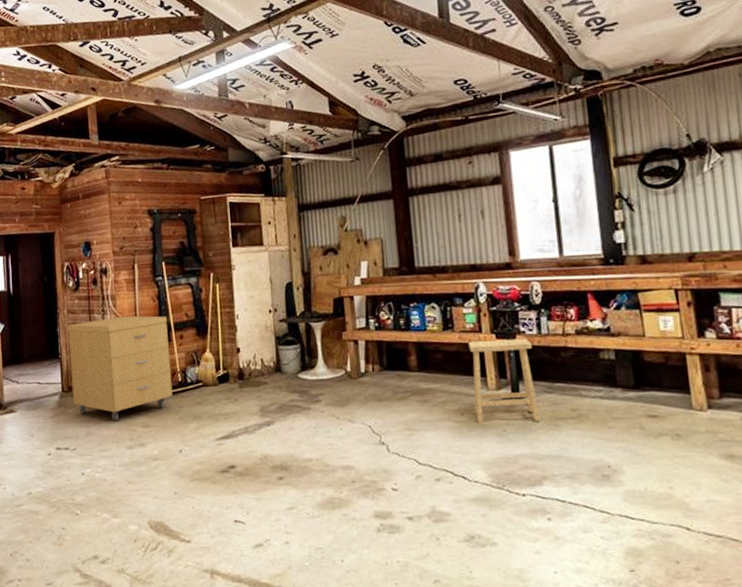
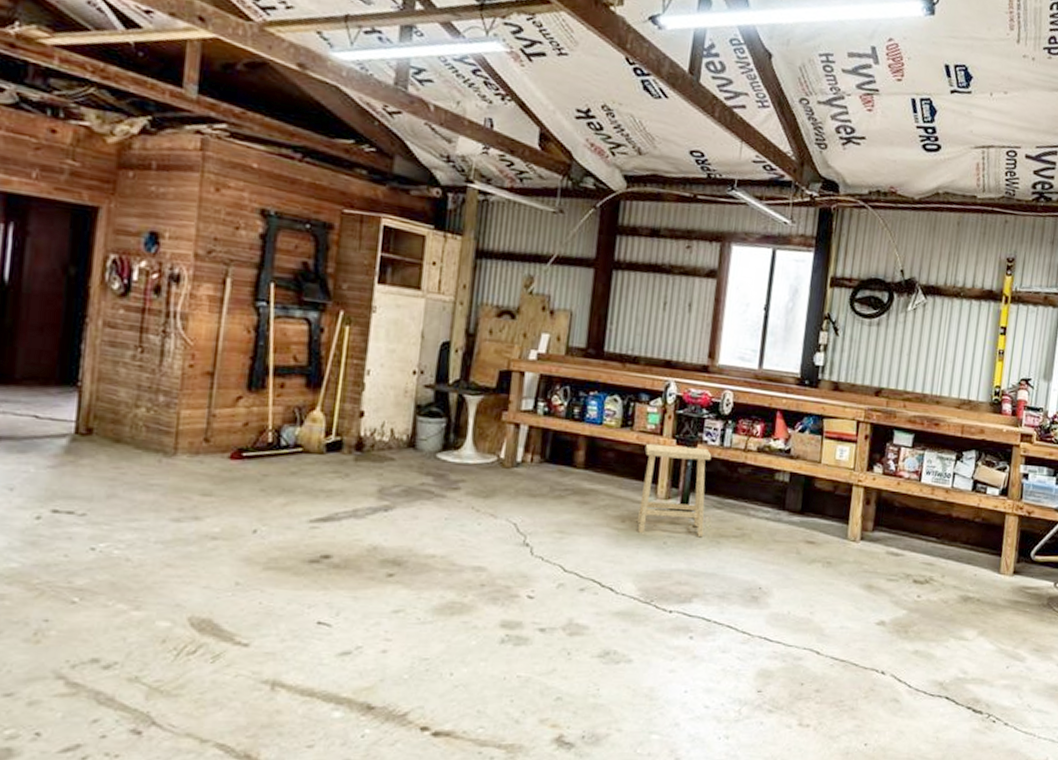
storage cabinet: present [67,316,173,421] -> none [92,341,264,483]

